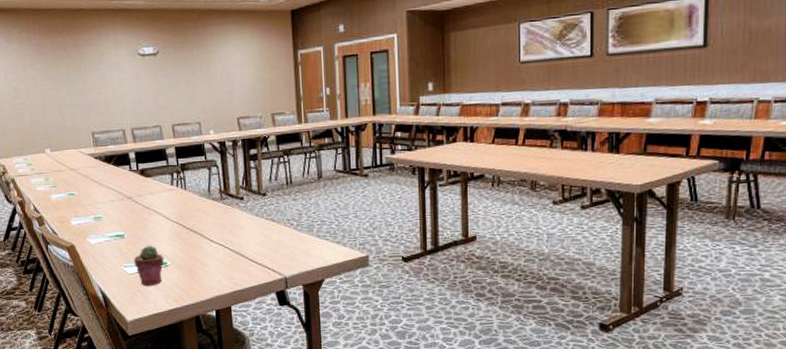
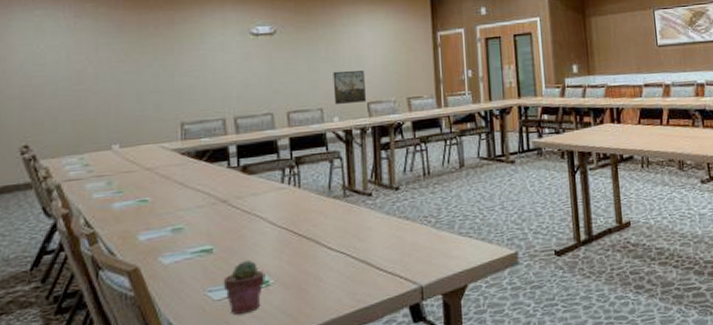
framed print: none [207,87,237,119] -> present [333,70,367,104]

